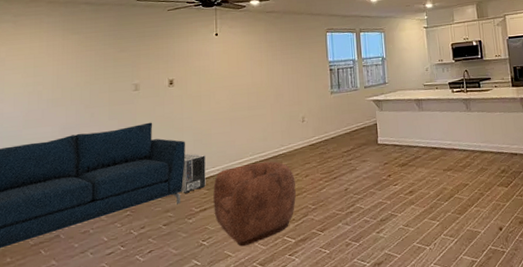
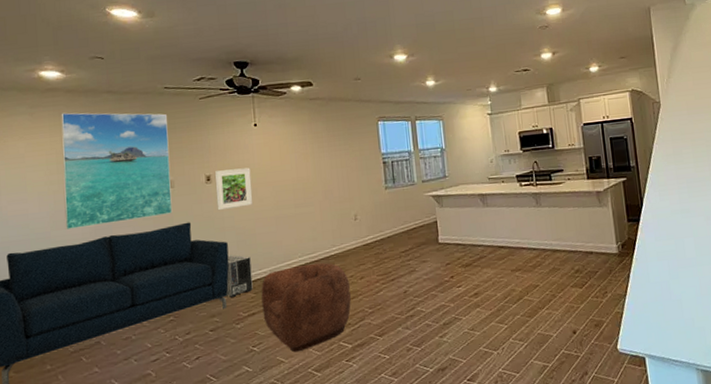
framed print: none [37,21,138,128] -> present [61,112,173,229]
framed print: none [177,73,211,112] -> present [214,167,253,211]

